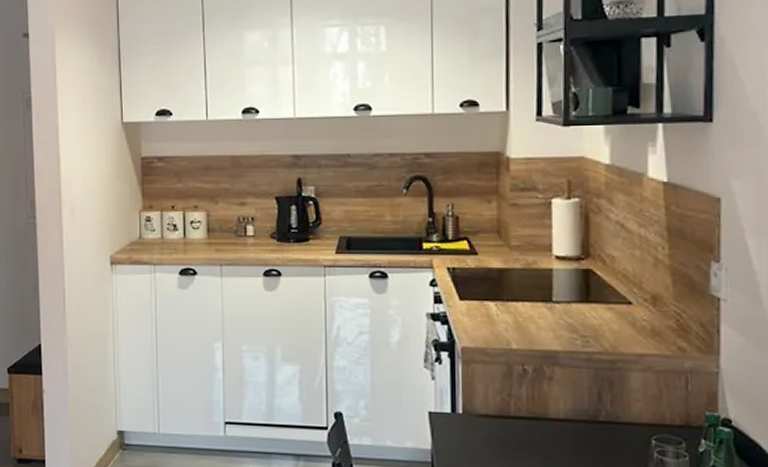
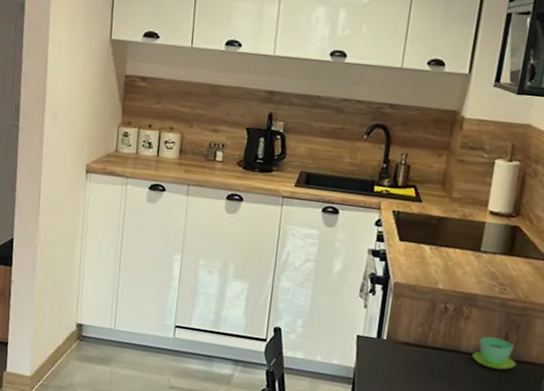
cup: none [563,398,616,435] -> present [472,336,516,370]

